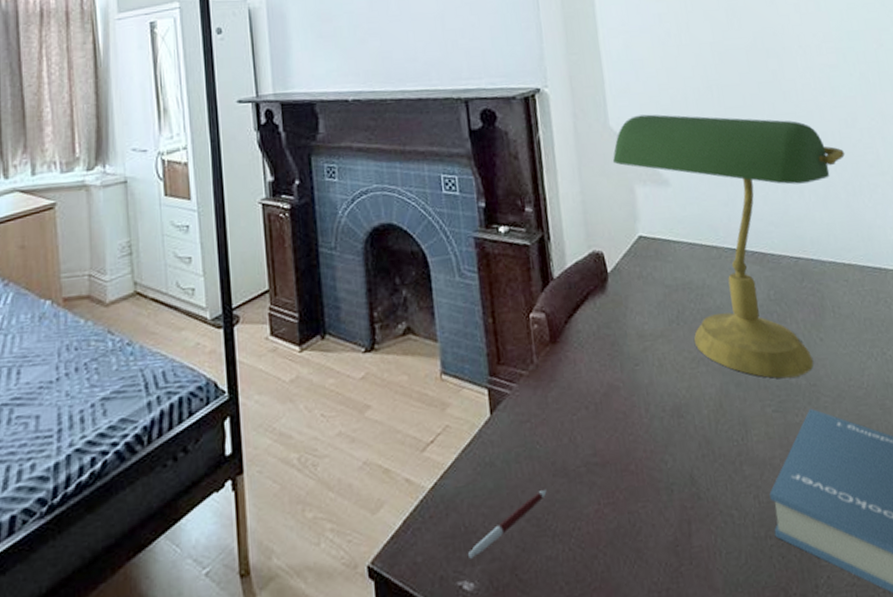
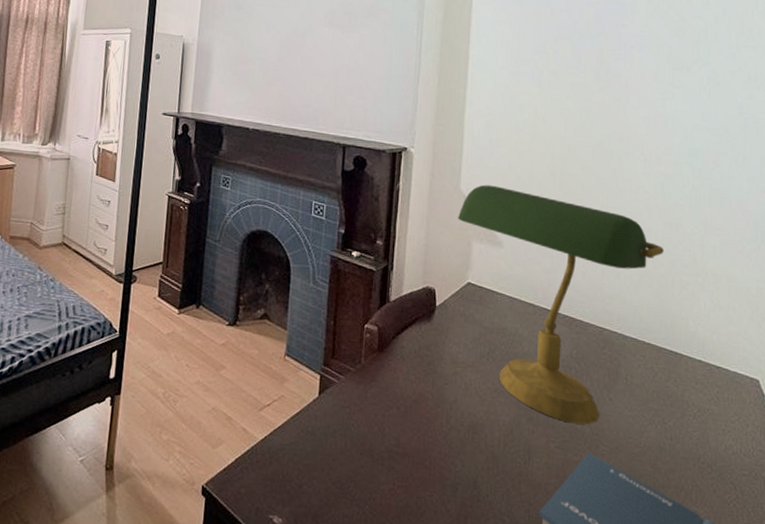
pen: present [467,490,547,559] -> none [281,463,353,500]

